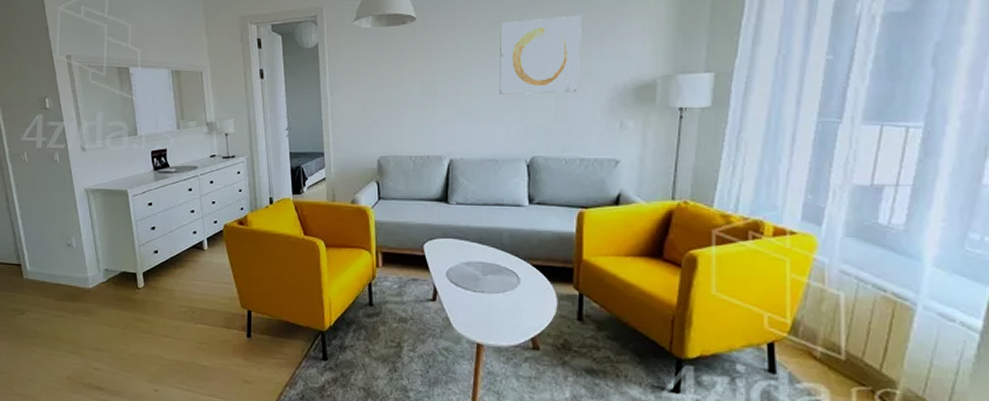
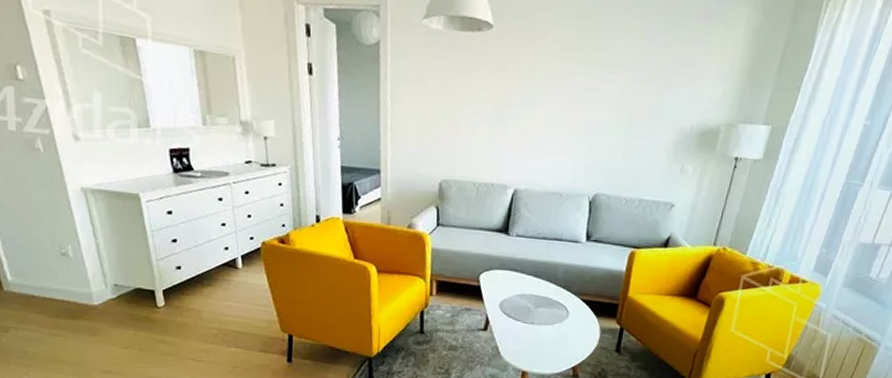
wall art: present [499,15,581,96] -> none [572,44,662,131]

